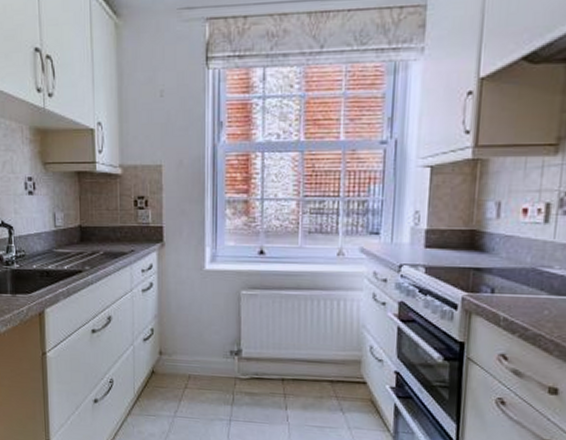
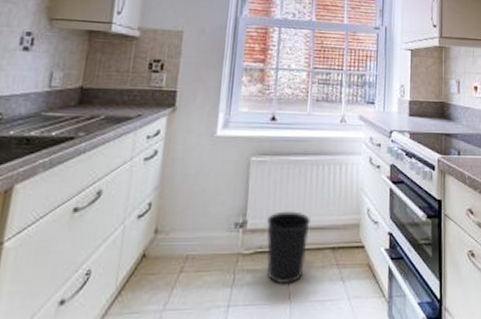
wastebasket: none [261,343,306,409] -> present [266,211,310,285]

